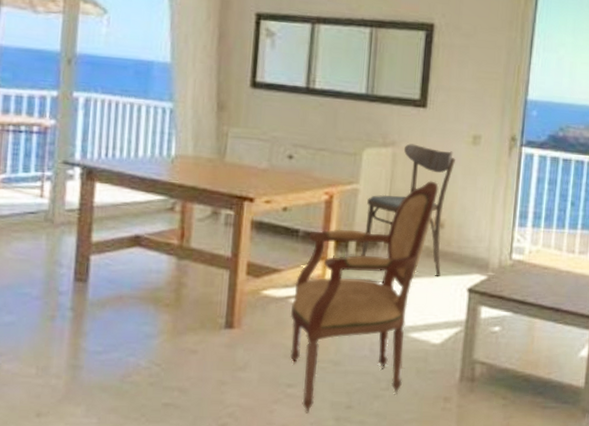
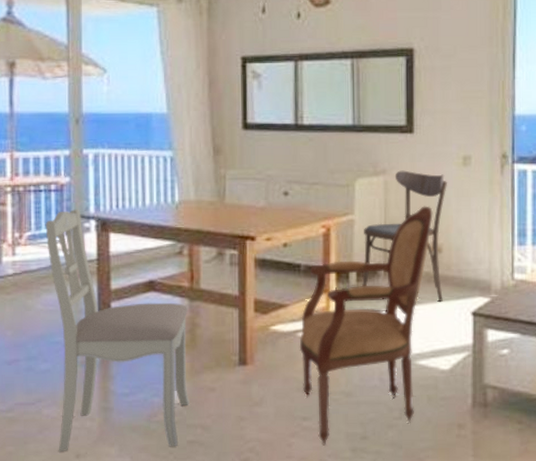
dining chair: none [16,154,176,410] -> present [45,209,190,452]

